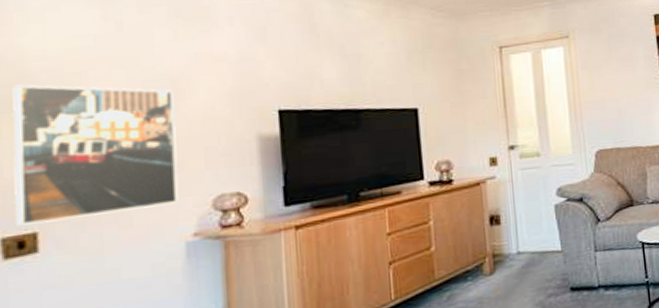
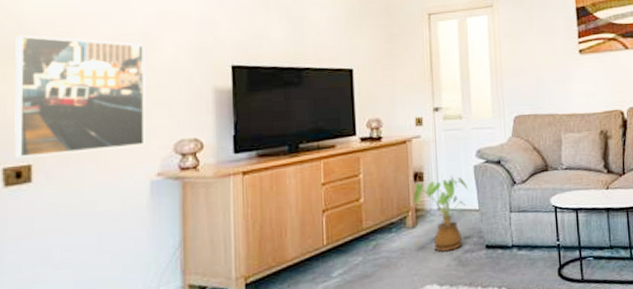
house plant: none [490,216,550,298] -> present [413,175,468,252]

